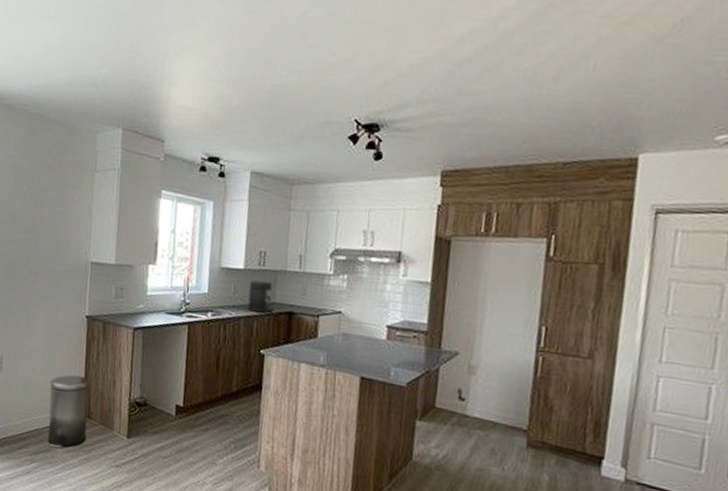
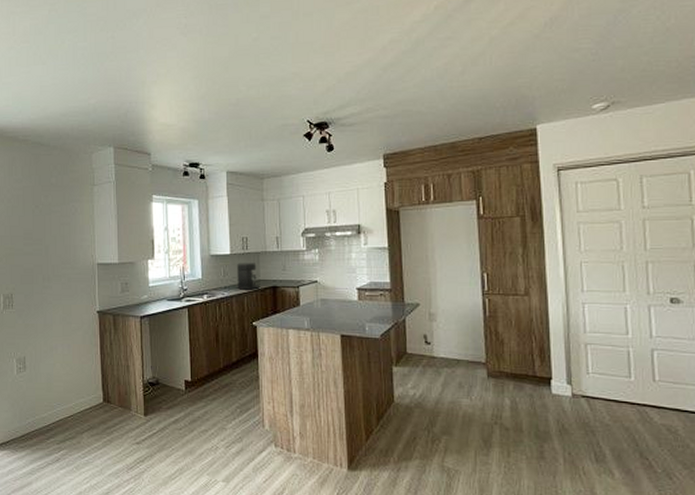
pedal bin: present [48,375,90,449] -> none [70,365,108,434]

